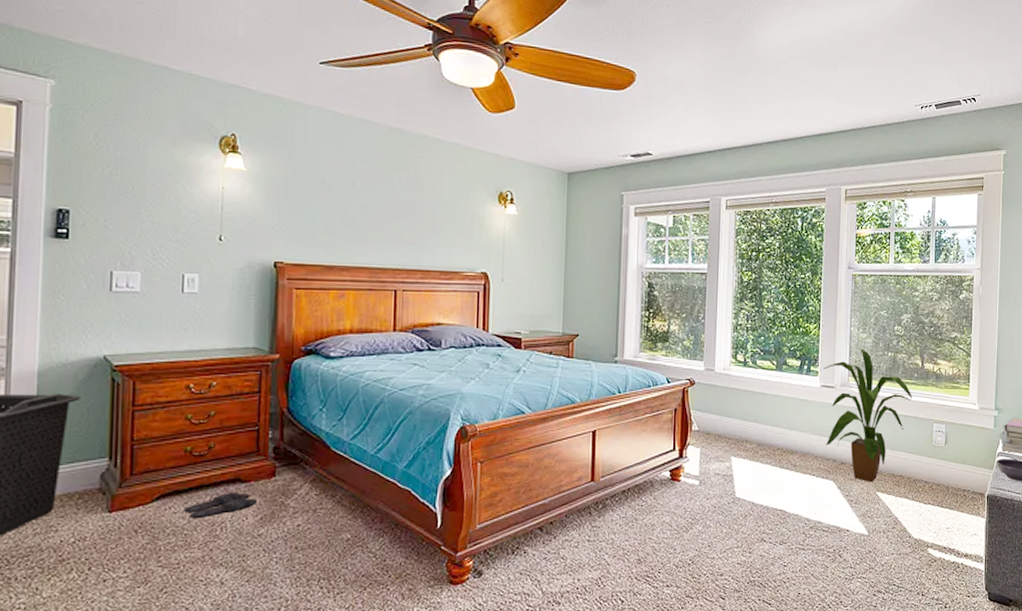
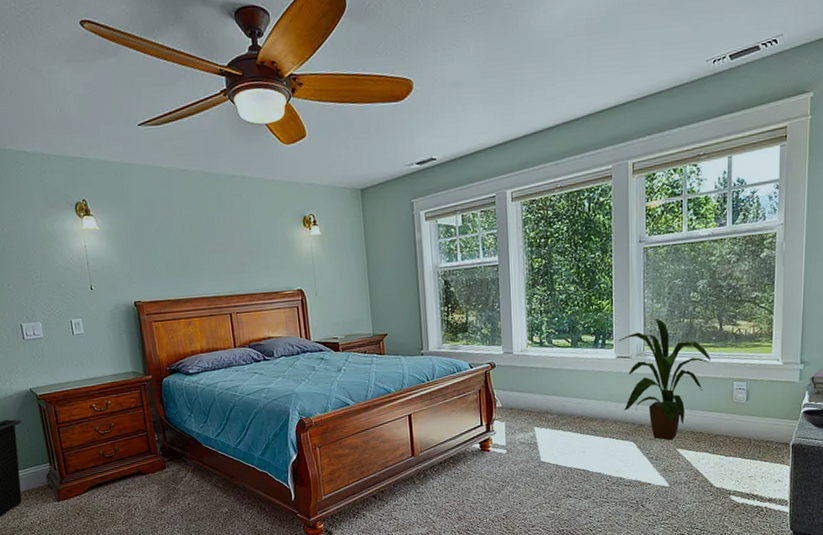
slippers: present [183,492,257,518] -> none [107,482,156,503]

